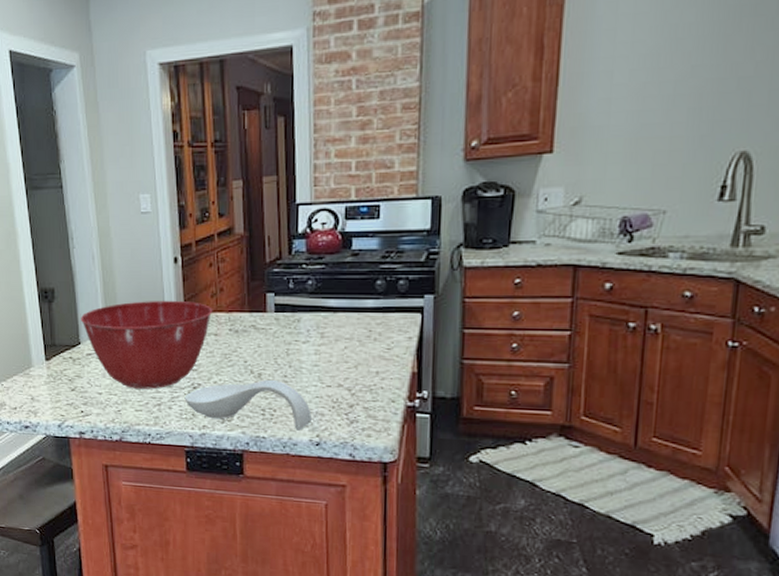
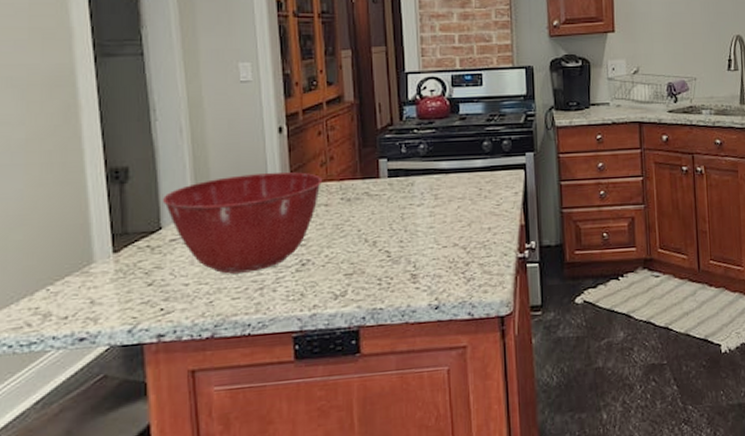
spoon rest: present [184,379,311,431] -> none [291,246,429,297]

